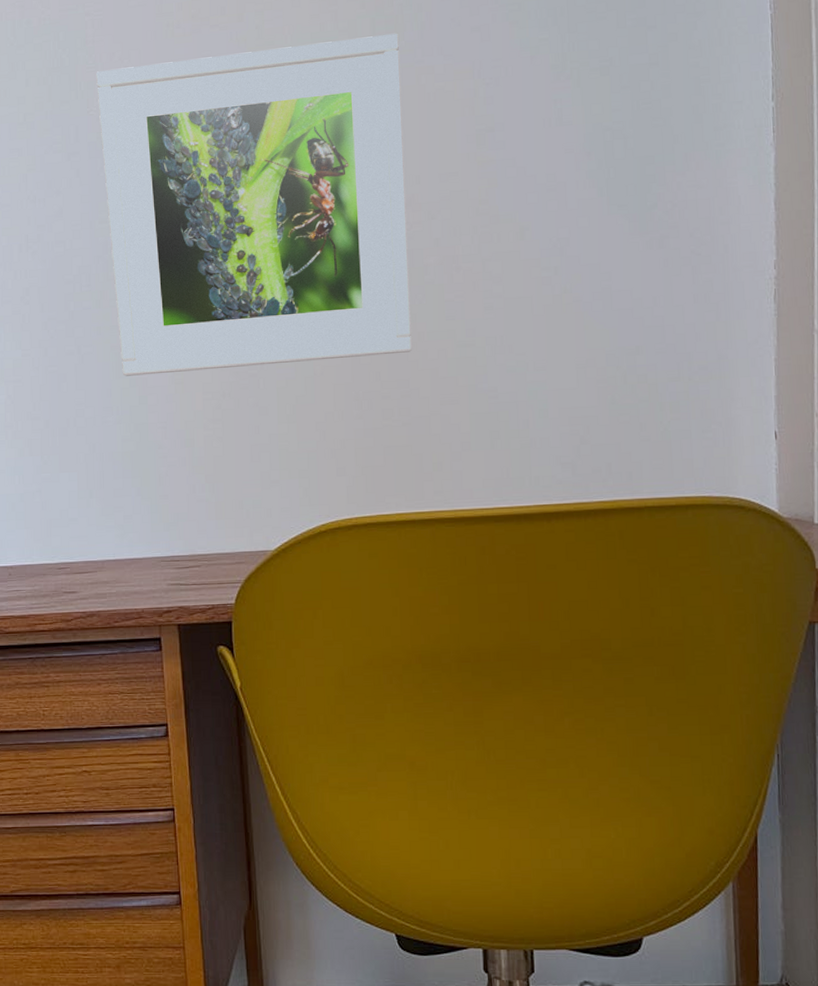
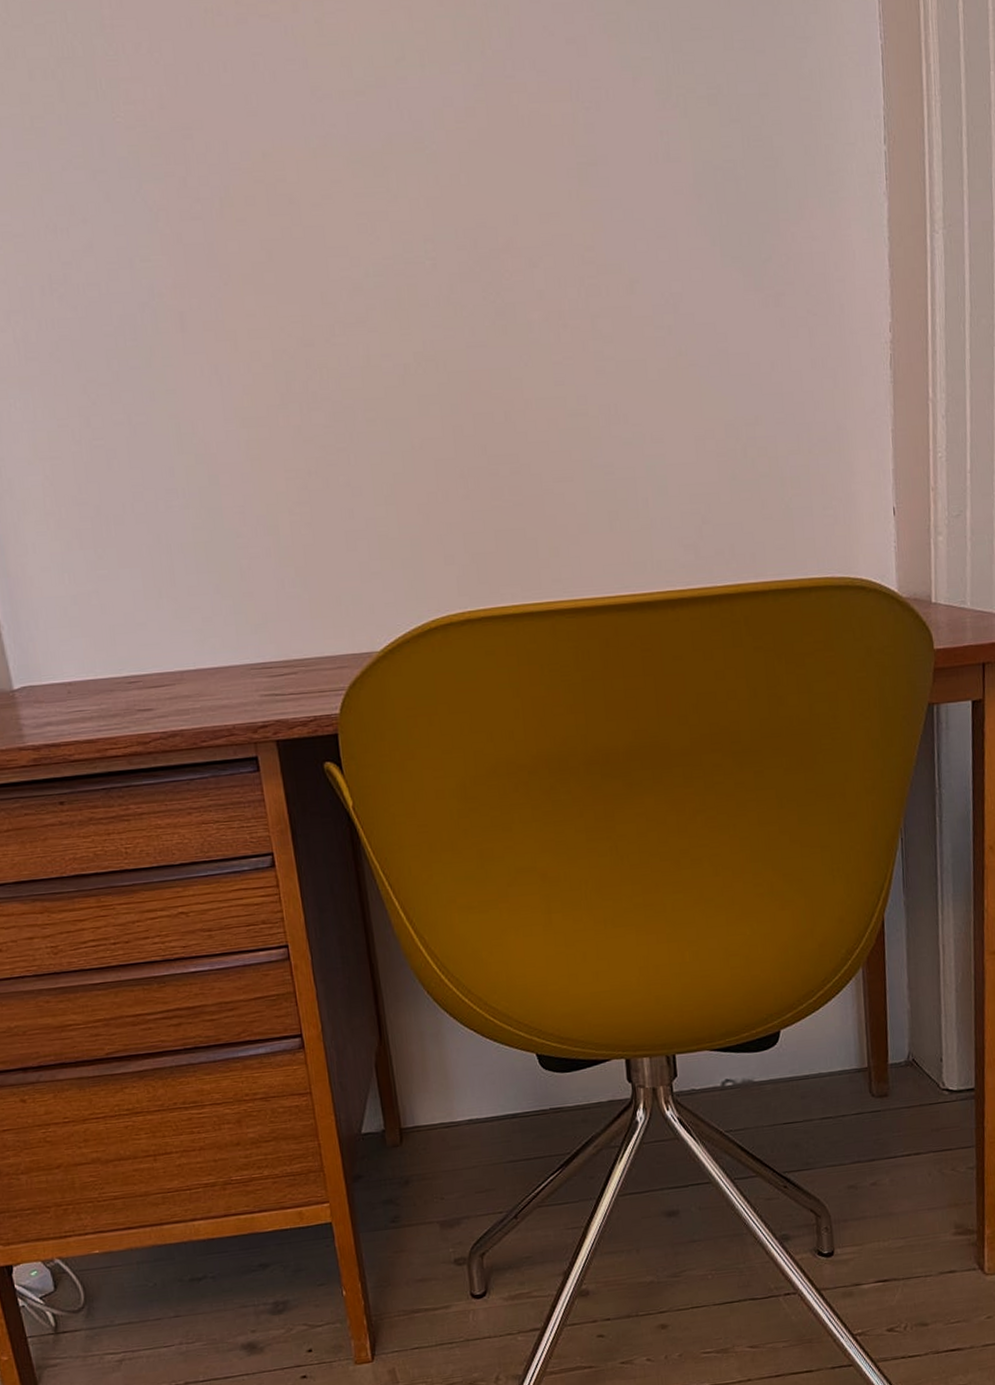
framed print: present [96,33,413,376] -> none [120,39,520,452]

